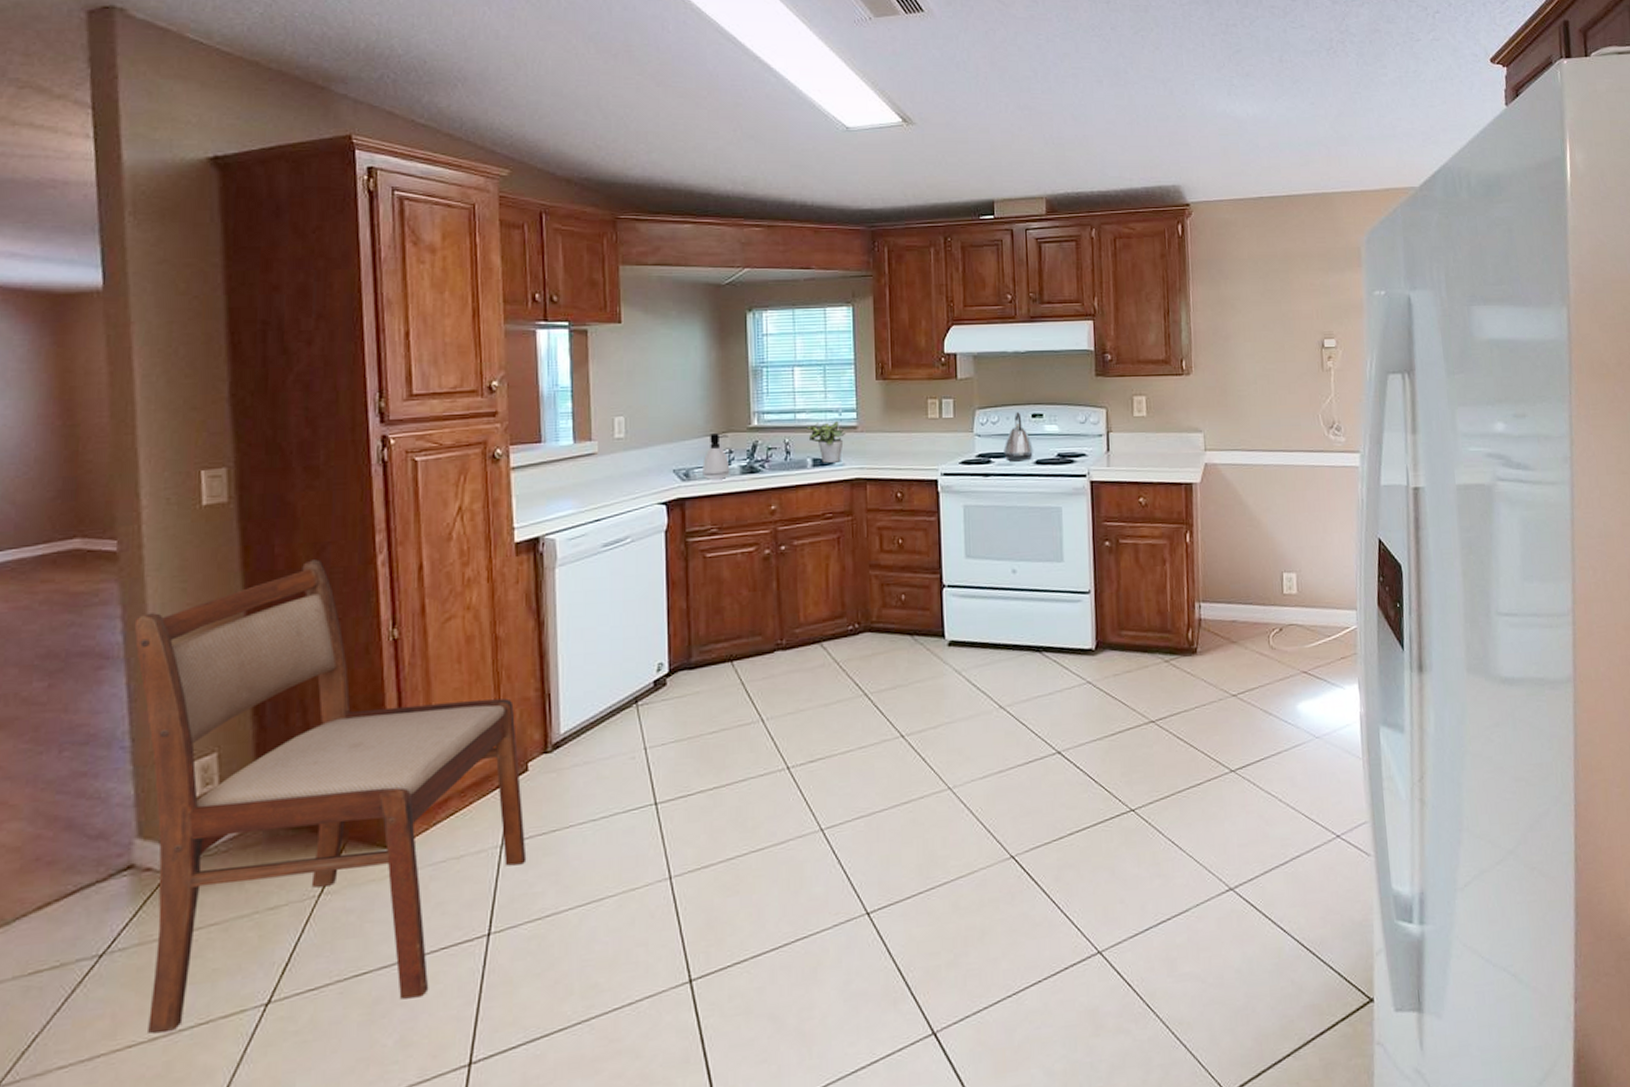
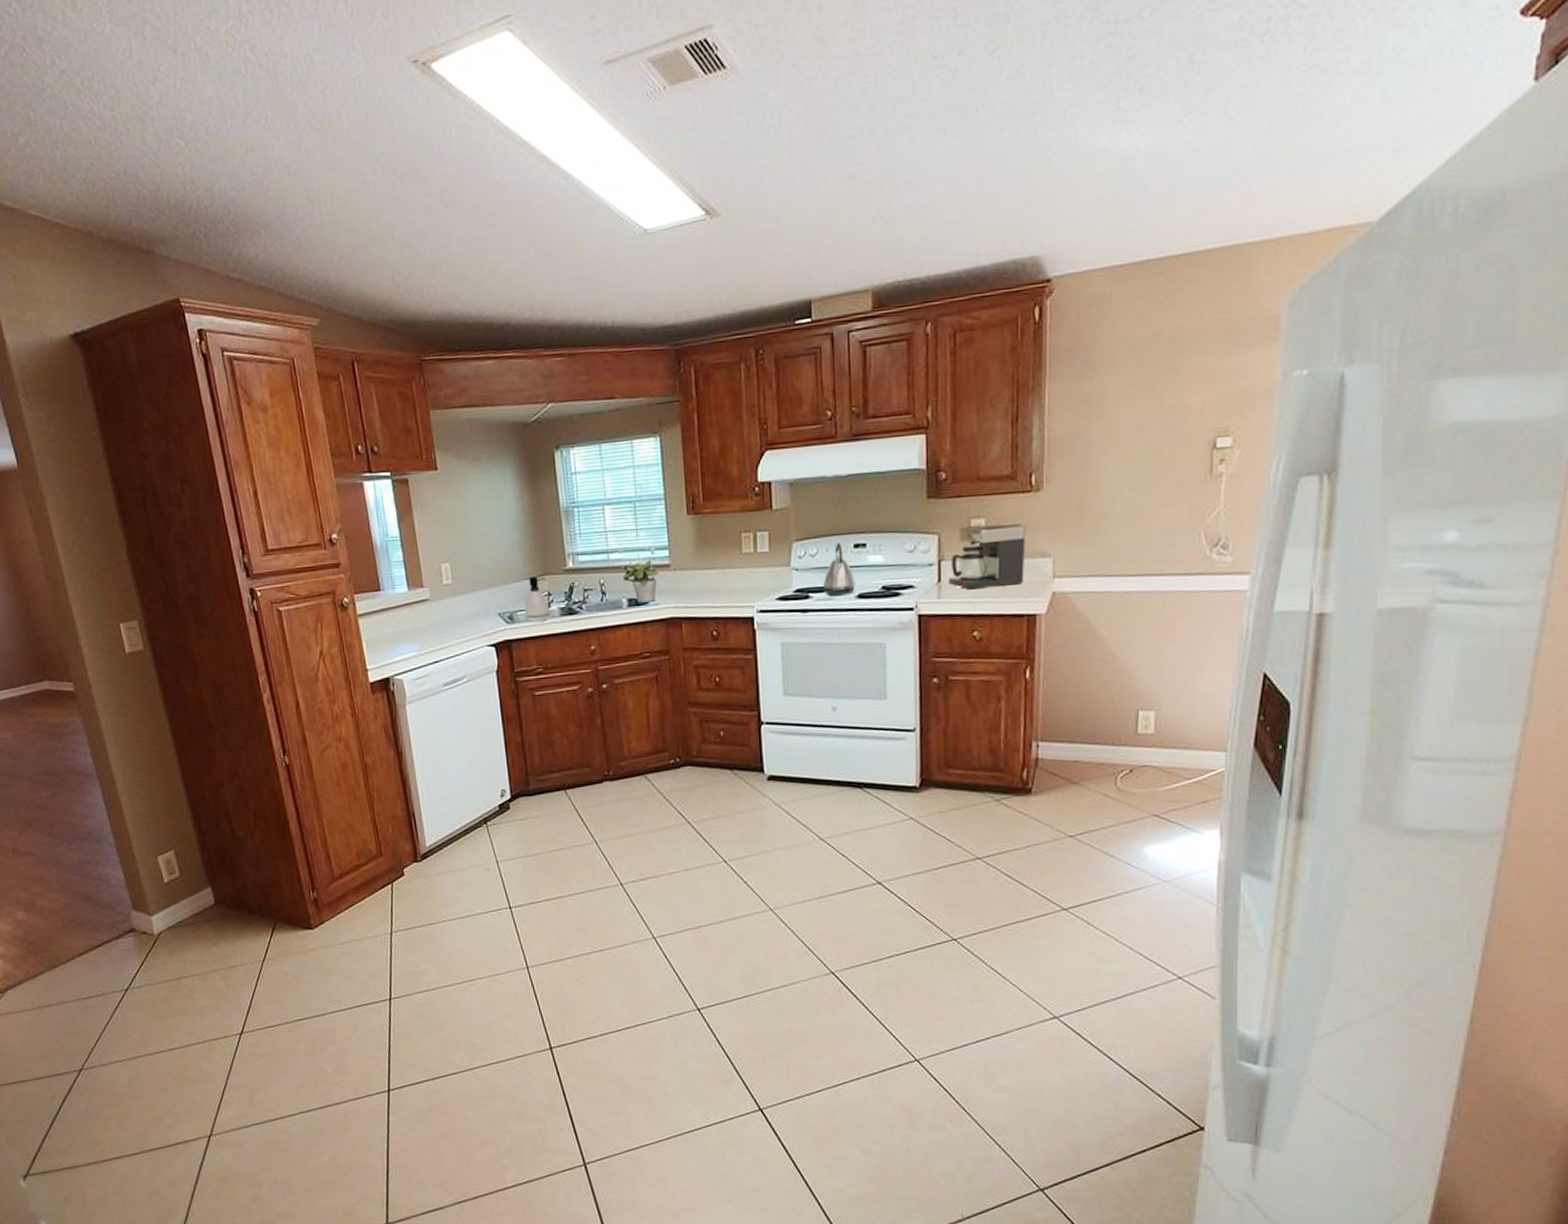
dining chair: present [134,559,527,1033] -> none [97,698,412,1045]
coffee maker: none [1116,400,1181,459] -> present [949,522,1026,590]

